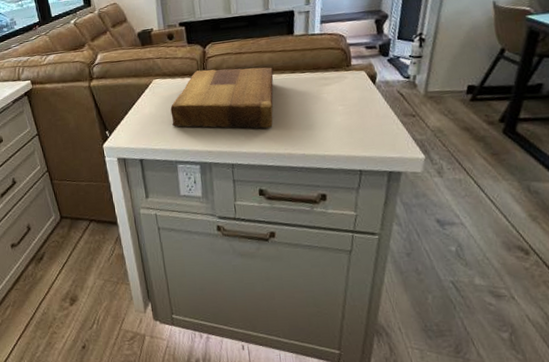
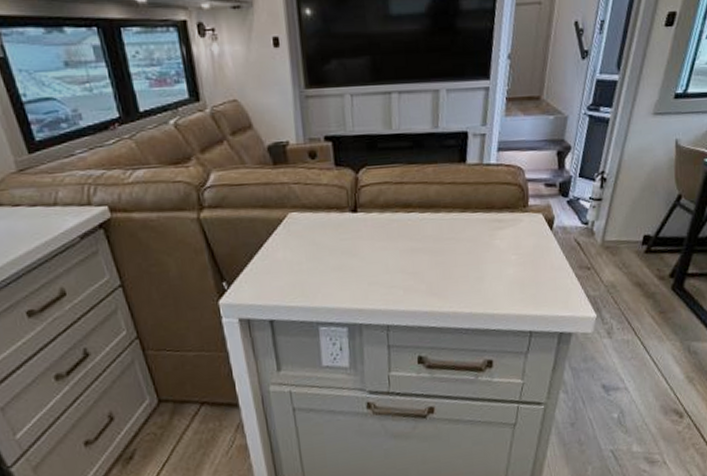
cutting board: present [170,67,274,129] -> none [311,202,441,281]

